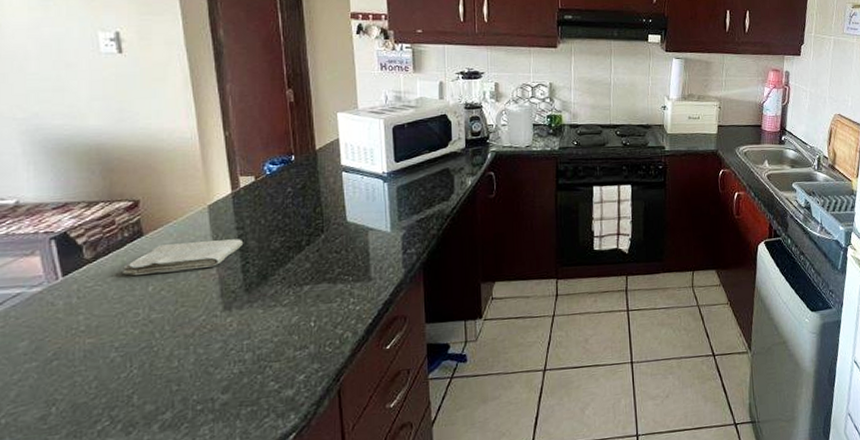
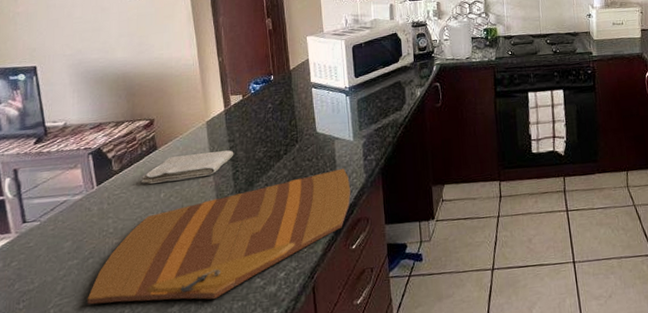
cutting board: none [50,262,386,413] -> present [87,168,350,305]

